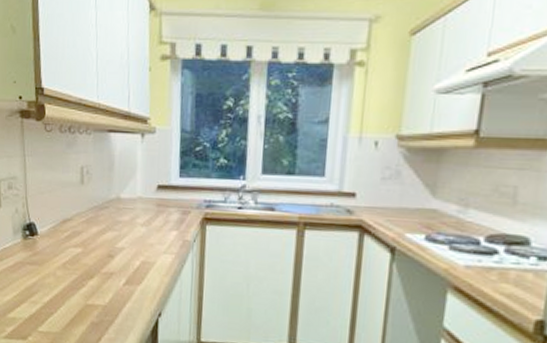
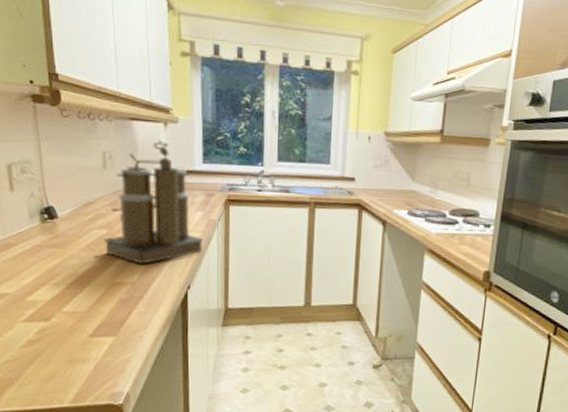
coffee maker: none [78,152,177,287] -> present [104,140,204,264]

